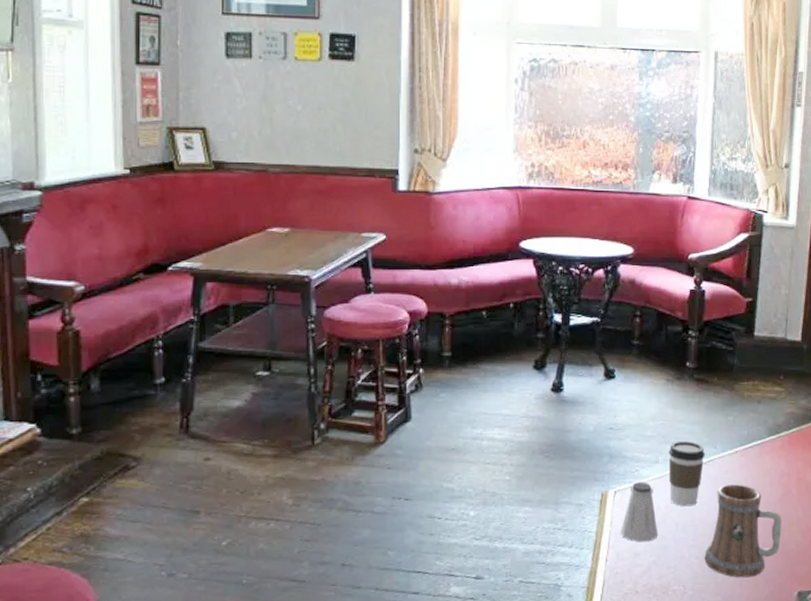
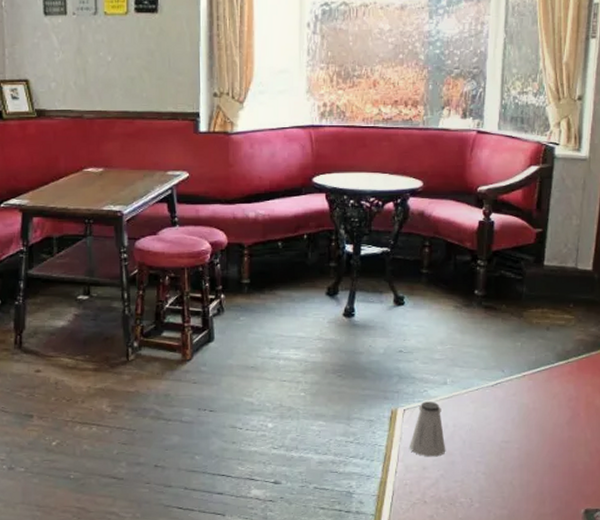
coffee cup: present [668,440,705,507] -> none [456,364,493,426]
beer mug: present [704,484,782,578] -> none [491,406,569,494]

